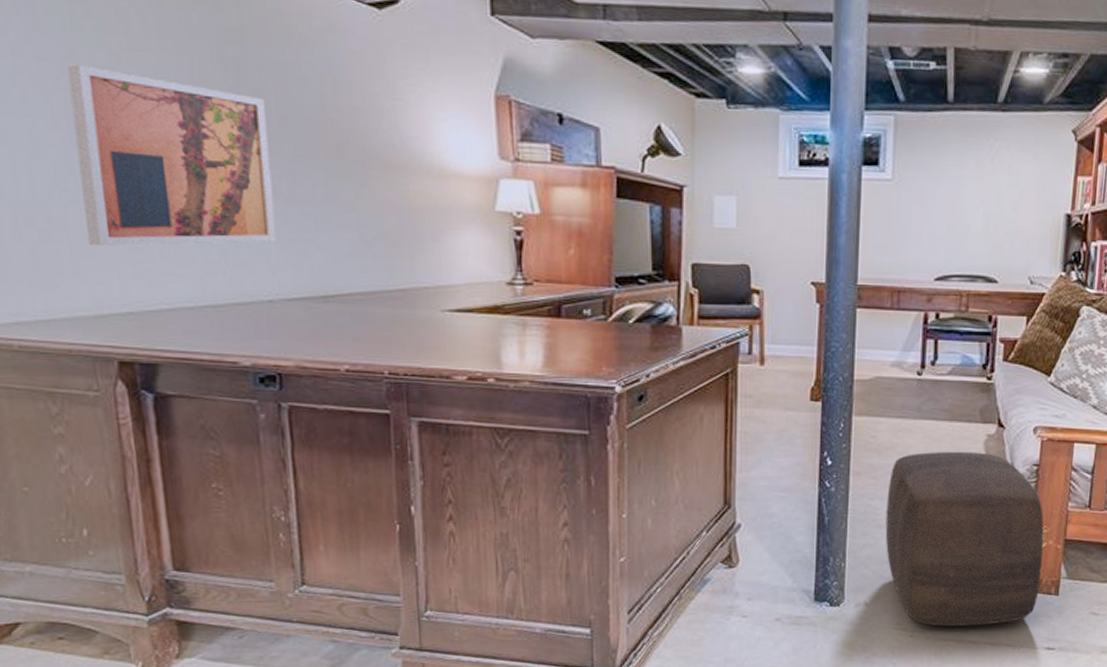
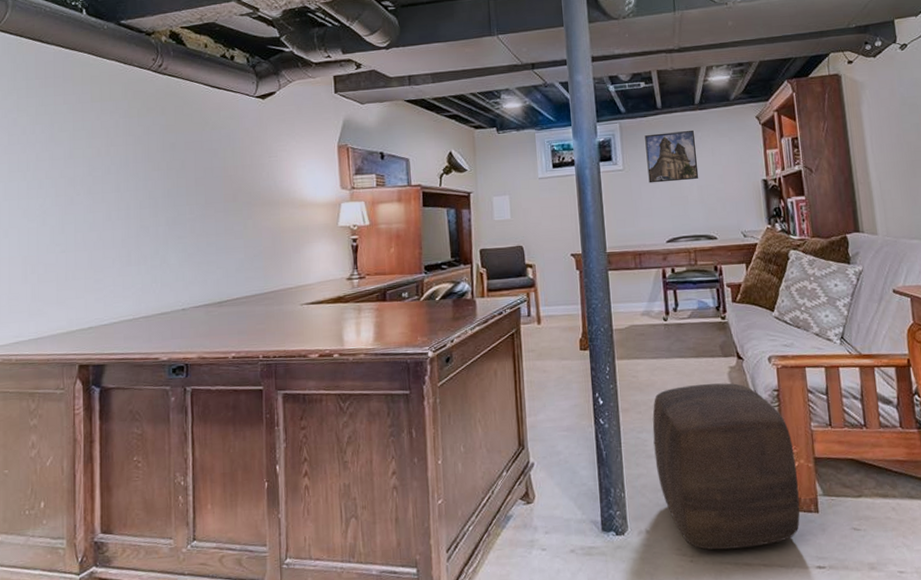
wall art: present [67,64,277,247] -> none [68,160,190,282]
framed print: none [923,136,991,204] -> present [645,130,699,183]

